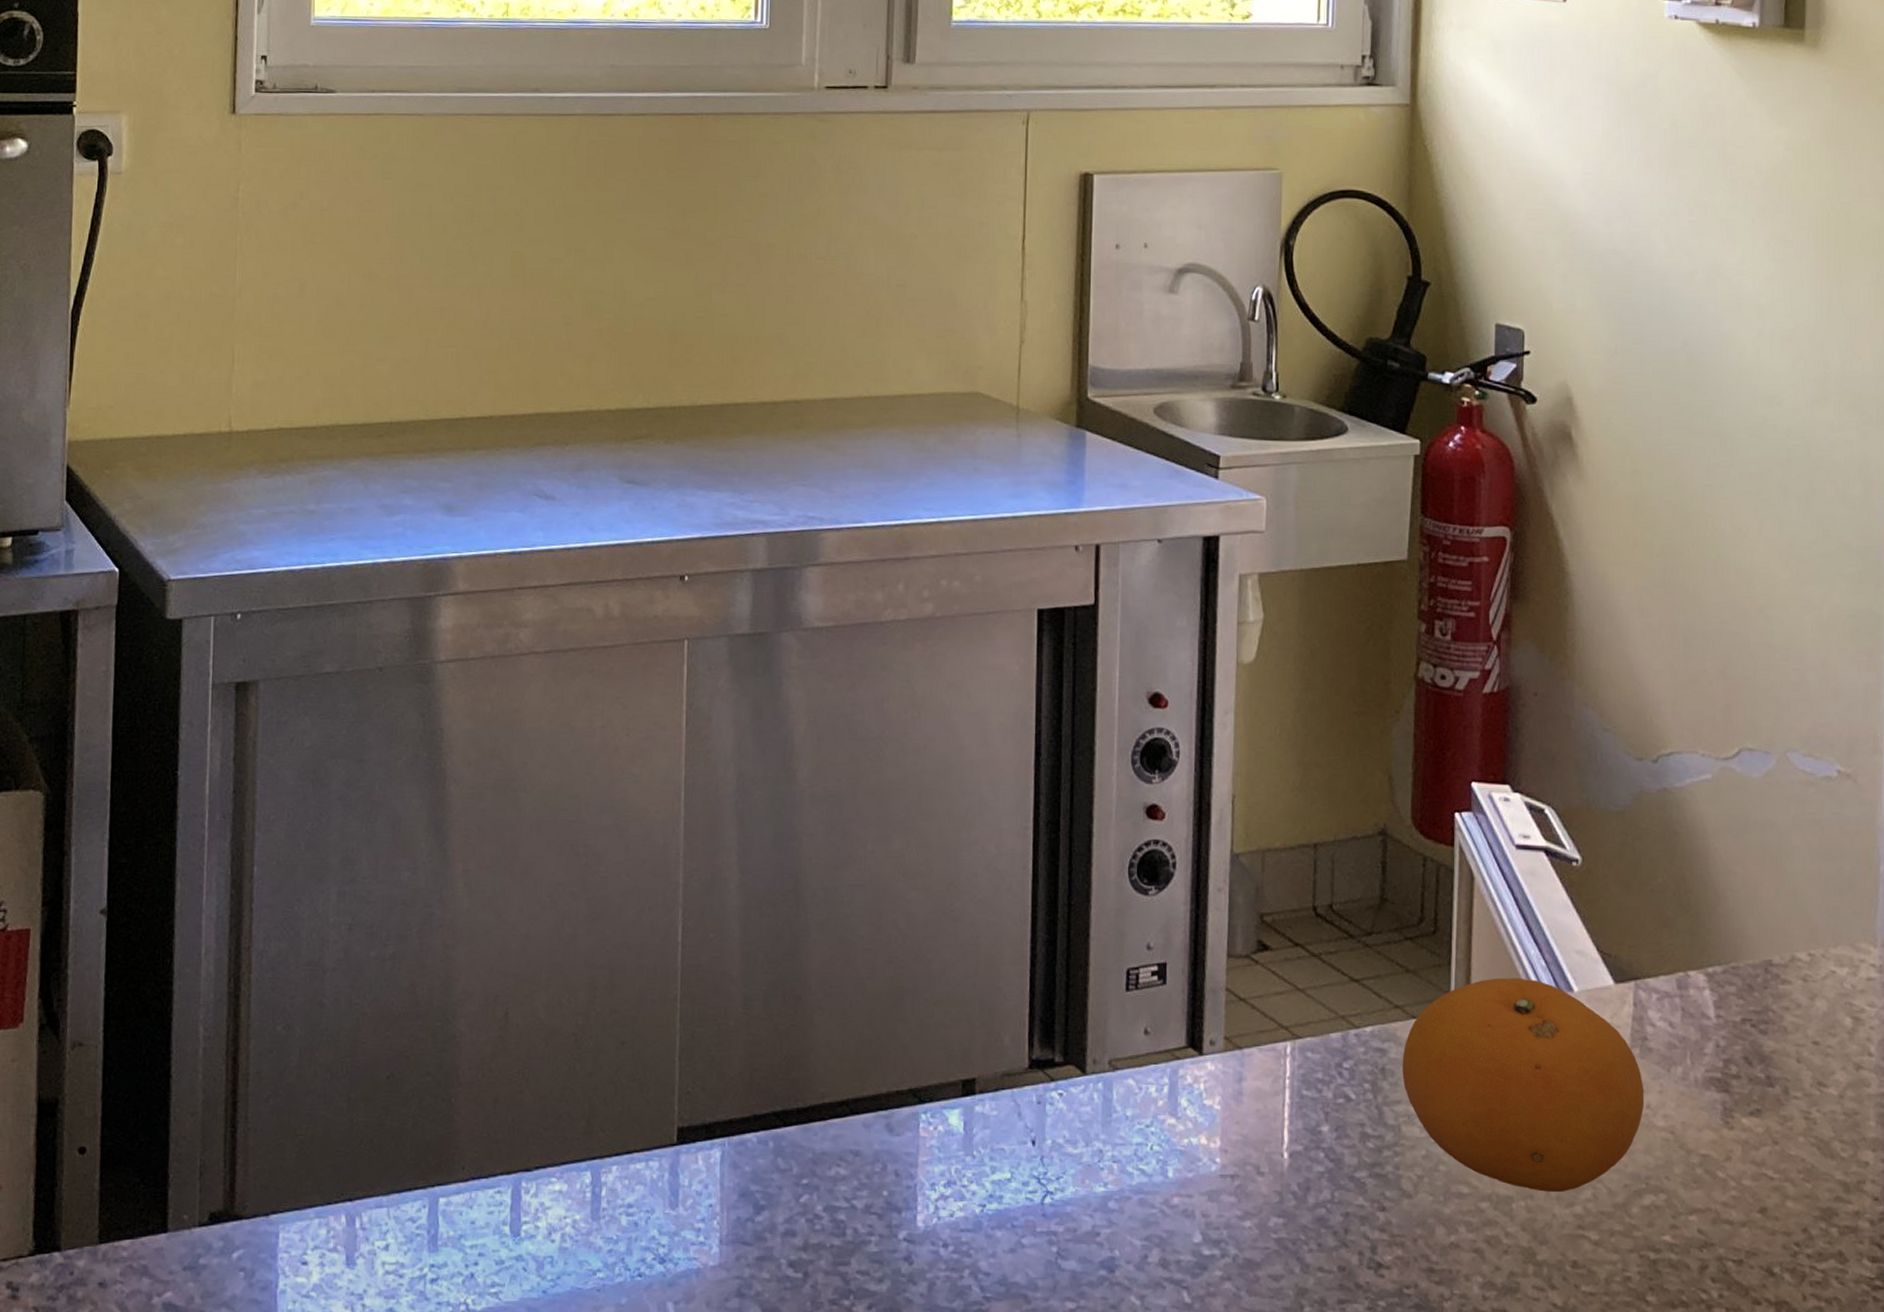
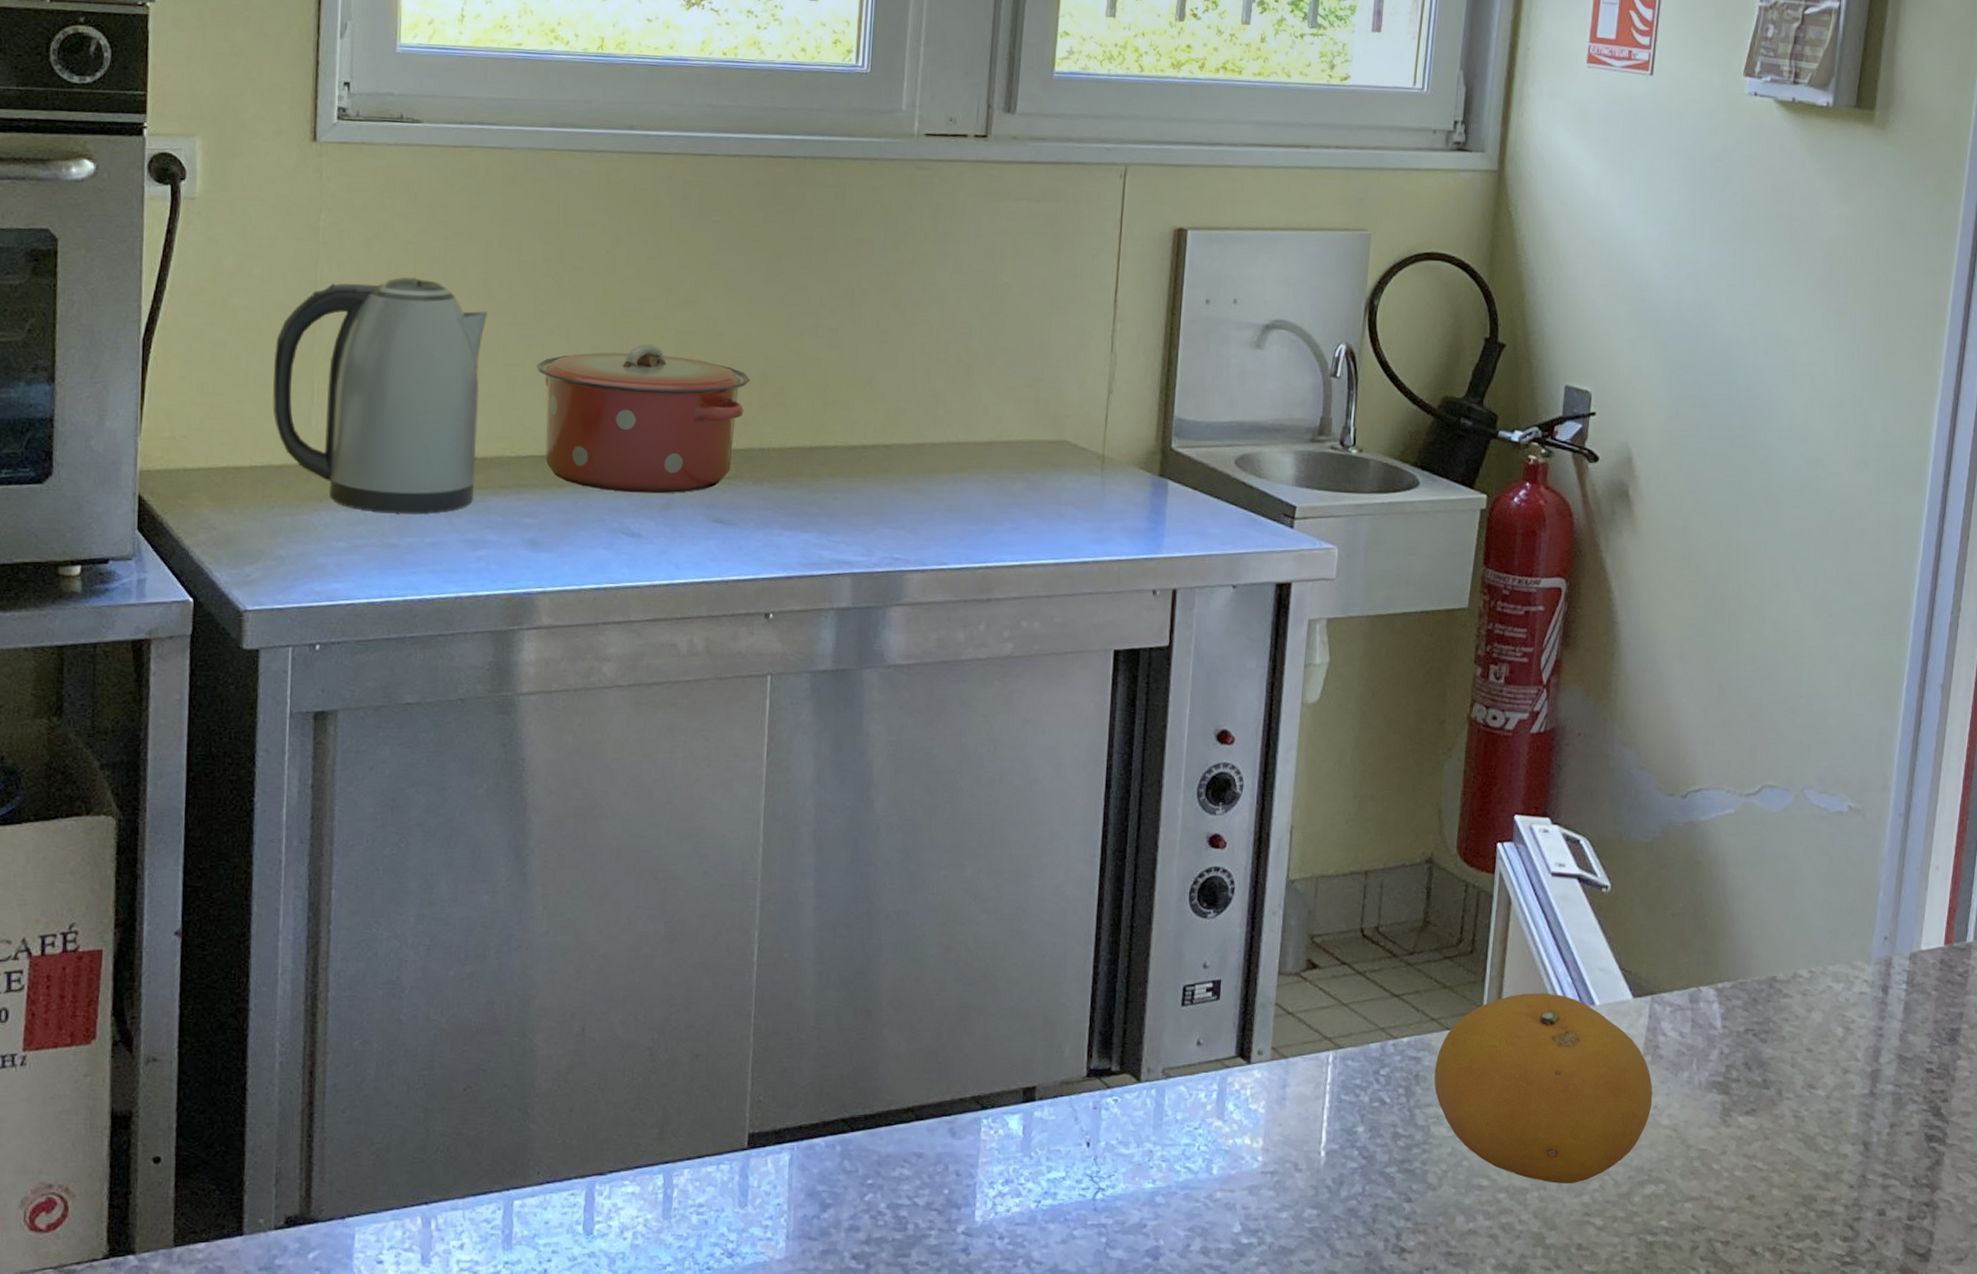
kettle: none [194,243,401,479] -> present [272,276,488,513]
casserole: none [449,304,660,455] -> present [536,344,751,494]

